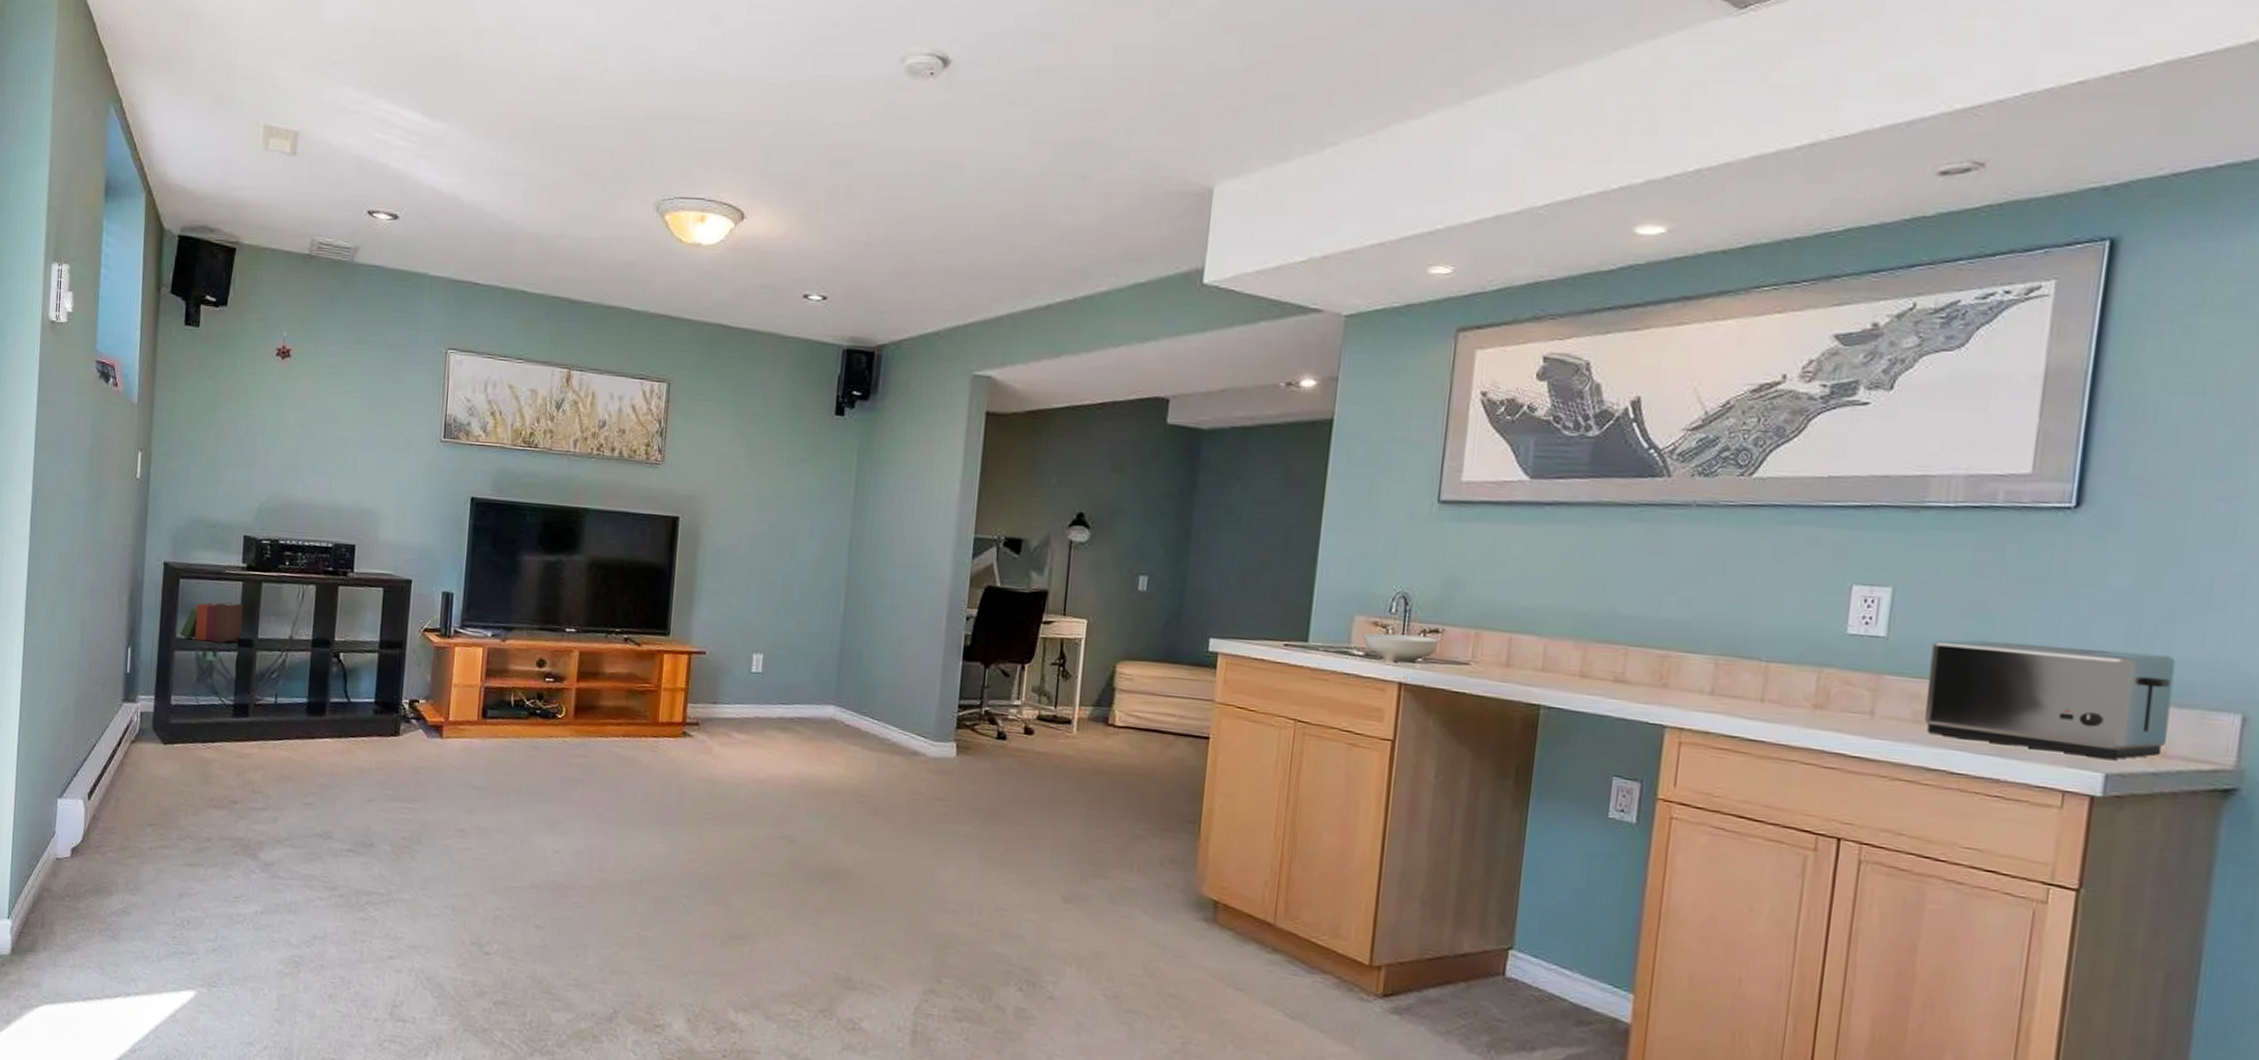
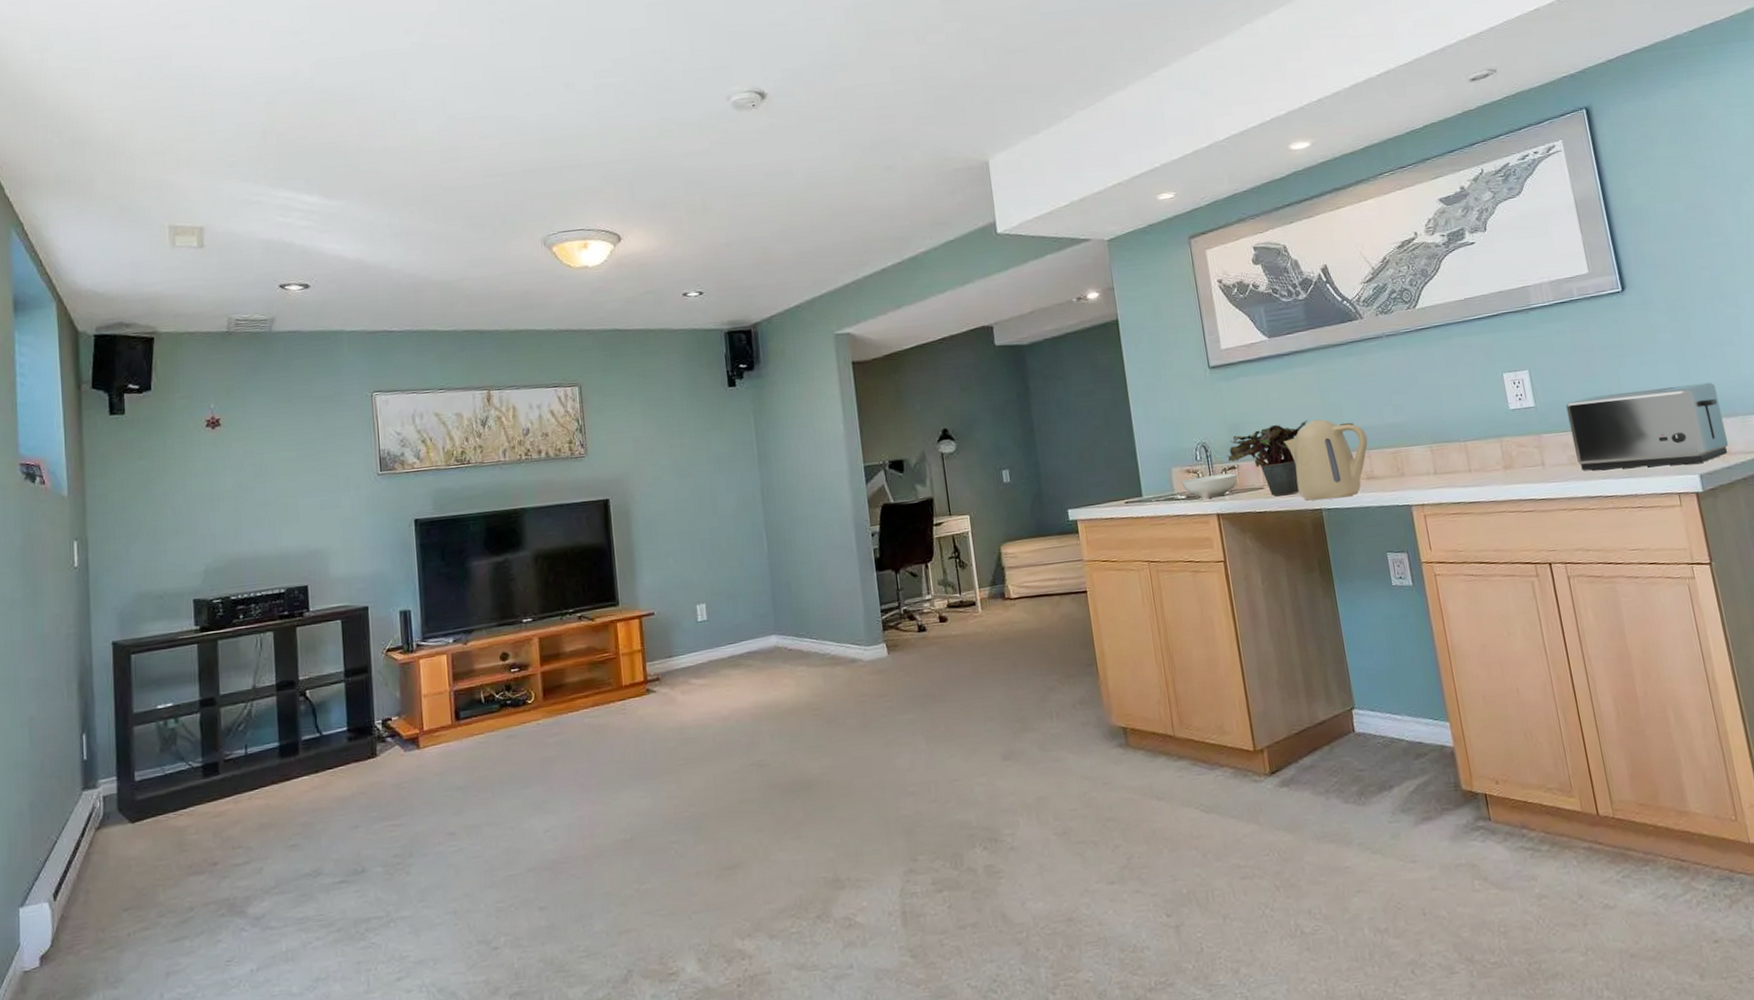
books: present [180,602,244,644] -> none [137,665,203,713]
potted plant: none [1430,588,1555,680] -> present [1226,419,1309,497]
kettle: none [1513,593,1631,698] -> present [1284,419,1368,501]

